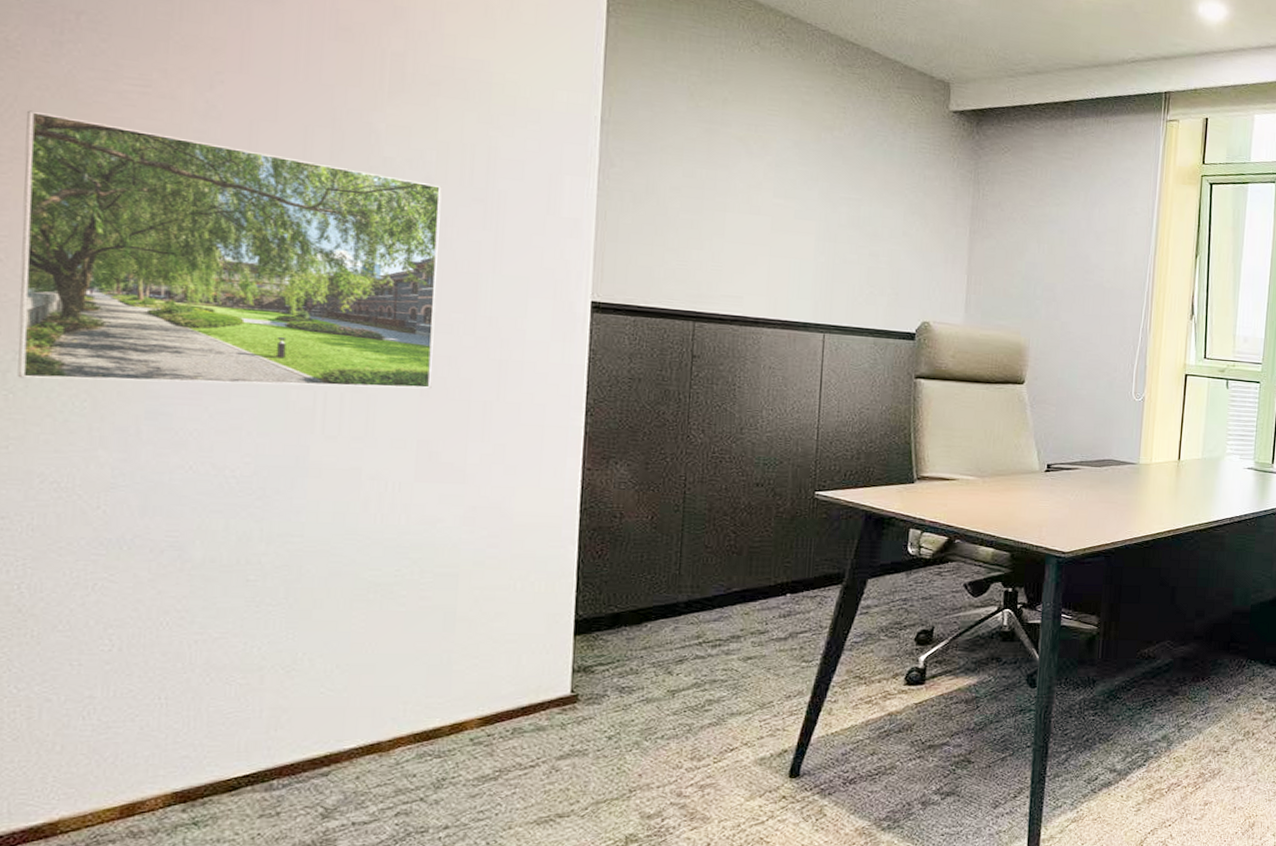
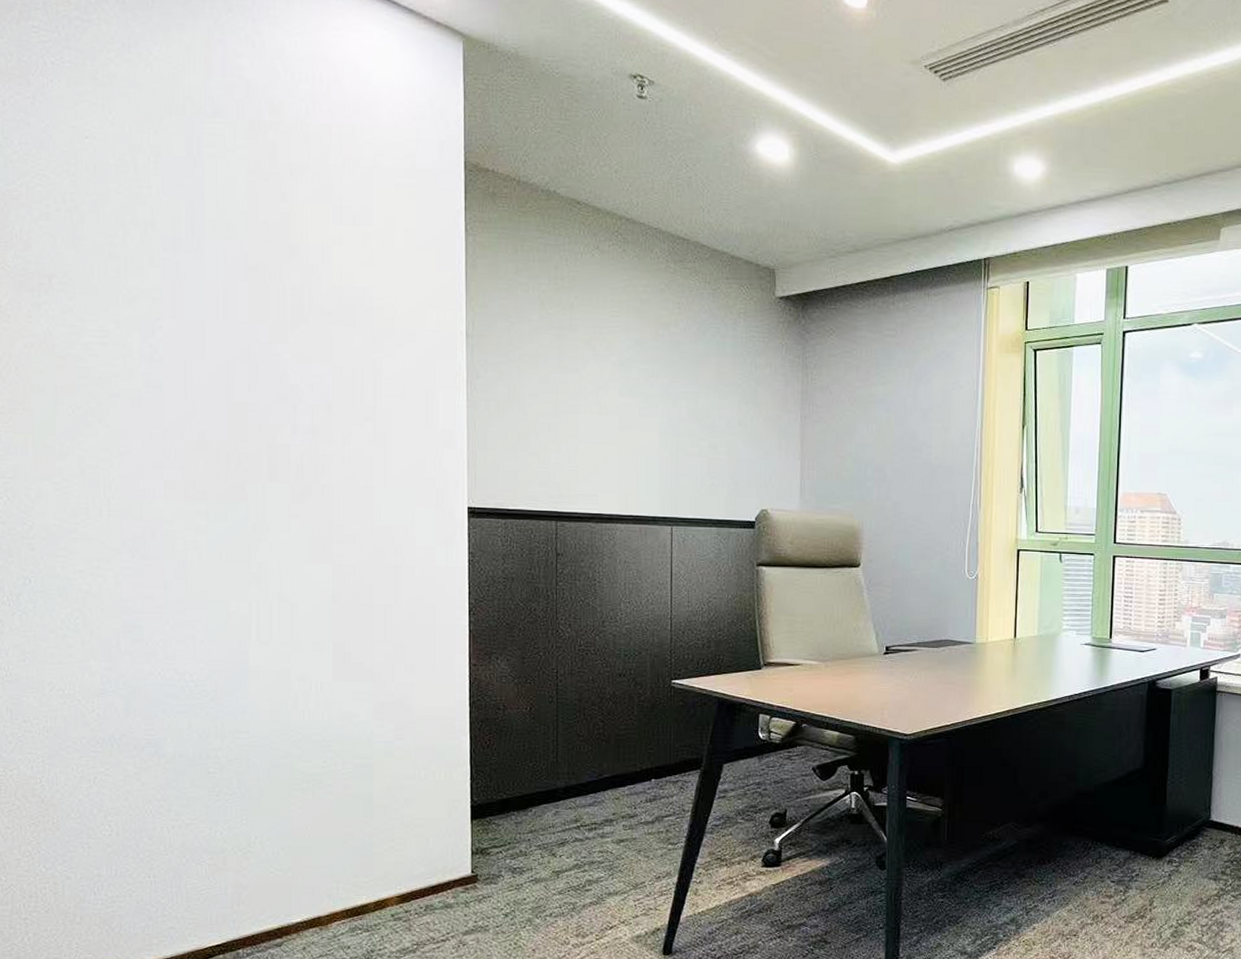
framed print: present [17,110,442,389] -> none [18,366,341,601]

